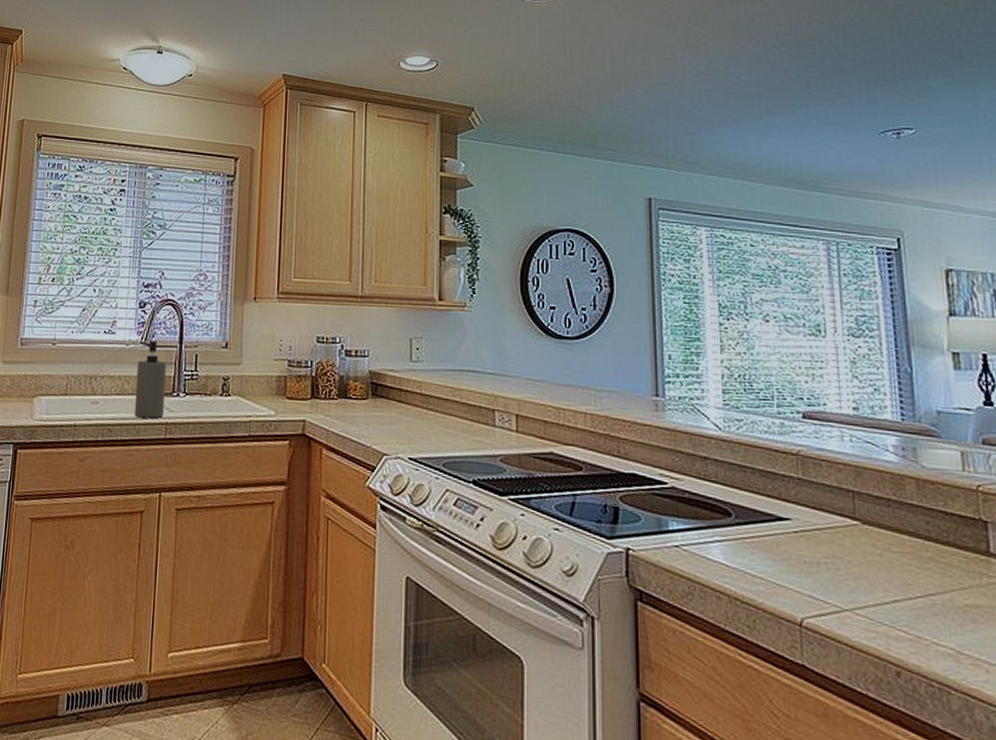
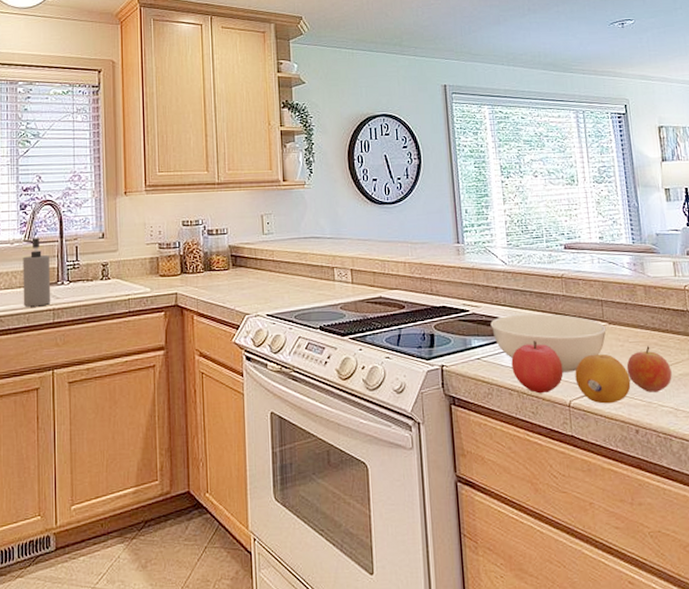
bowl: none [695,495,859,581] -> present [490,313,607,373]
fruit: none [721,533,794,604] -> present [511,341,563,394]
fruit: none [810,560,892,631] -> present [575,354,631,404]
fruit: none [886,560,954,625] -> present [626,346,672,392]

